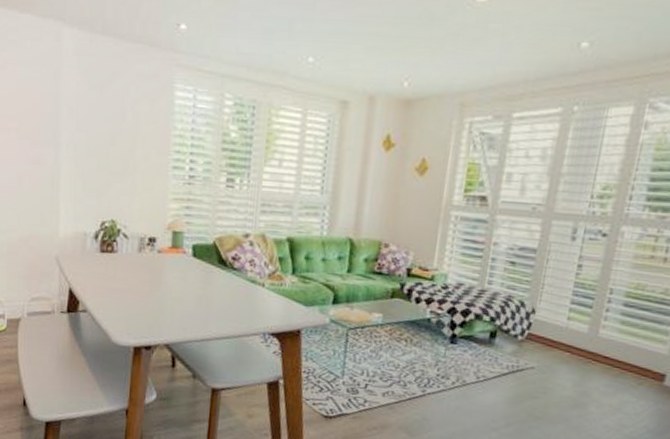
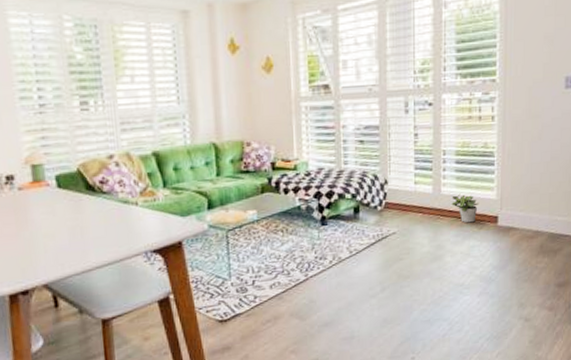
potted plant: none [609,340,645,376] -> present [452,193,479,223]

